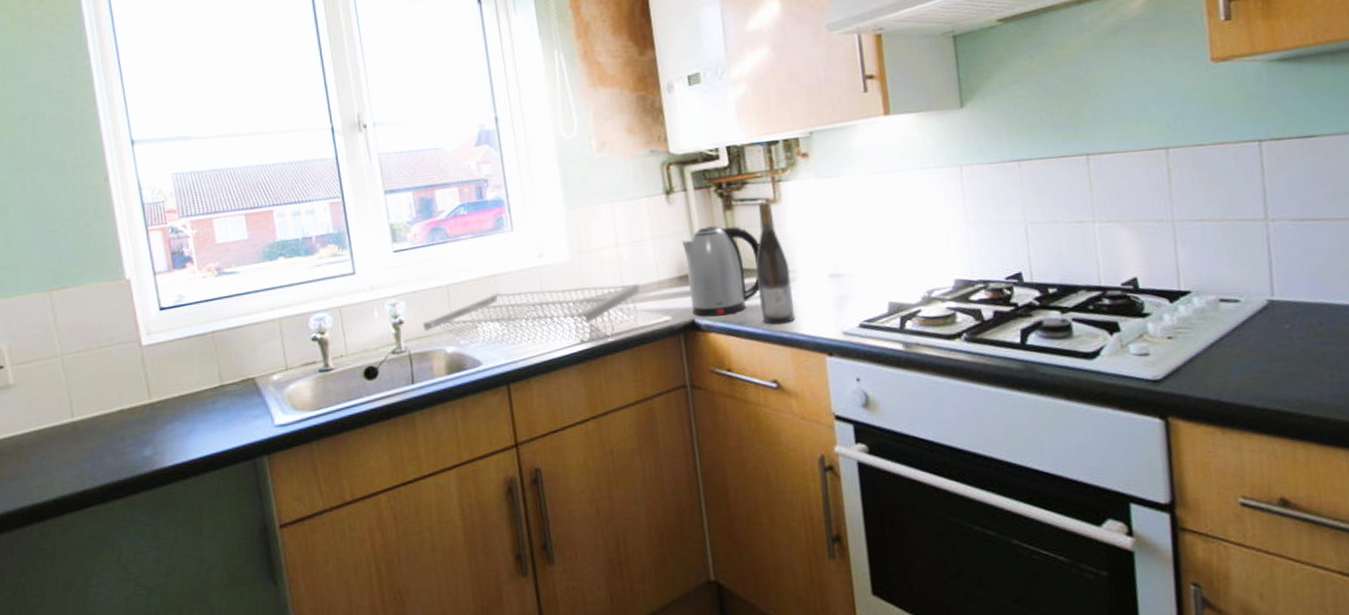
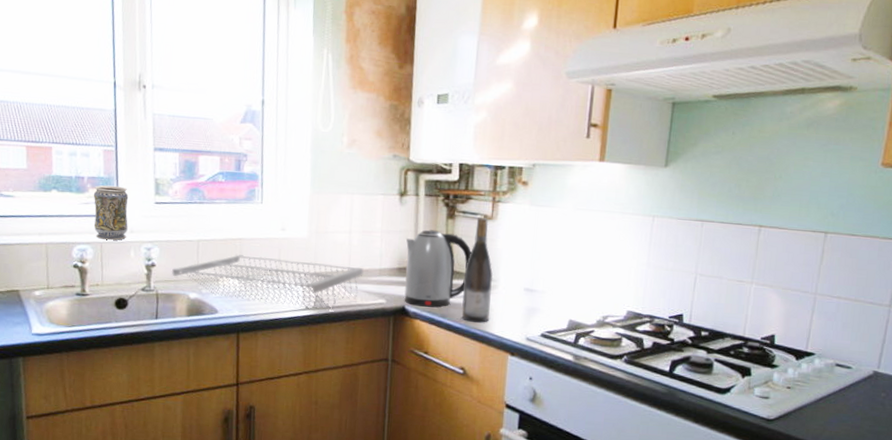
vase: none [324,239,367,304] -> present [93,185,129,241]

